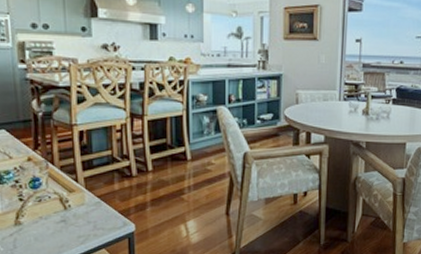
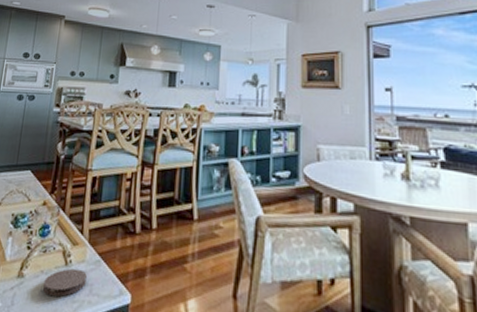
coaster: none [45,211,89,235] -> present [43,268,87,297]

